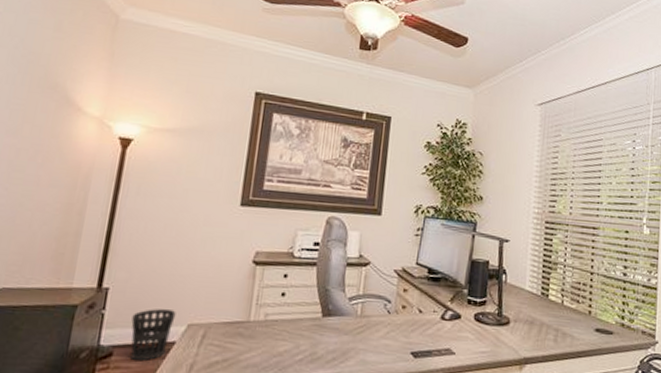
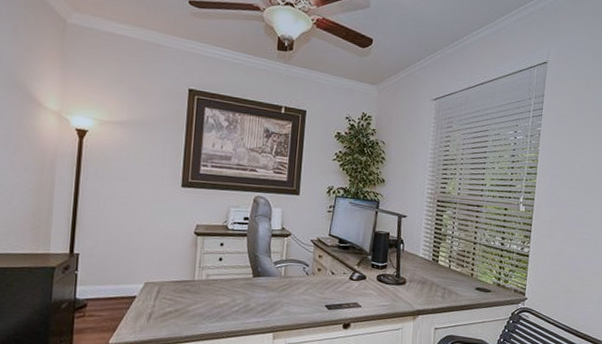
wastebasket: present [130,309,176,361] -> none [99,270,135,311]

